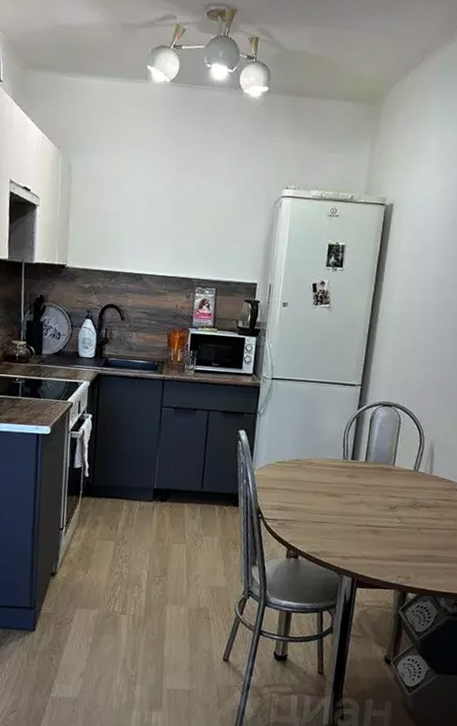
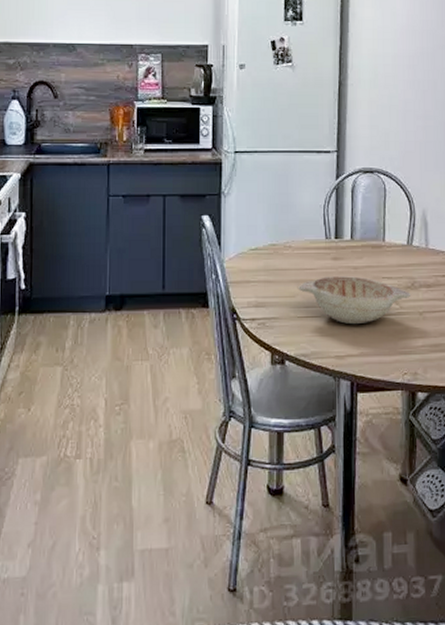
decorative bowl: none [314,490,413,533] -> present [297,276,412,325]

